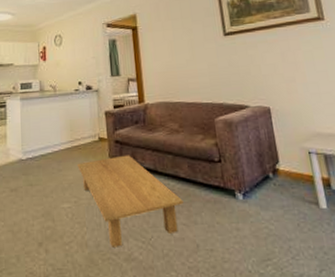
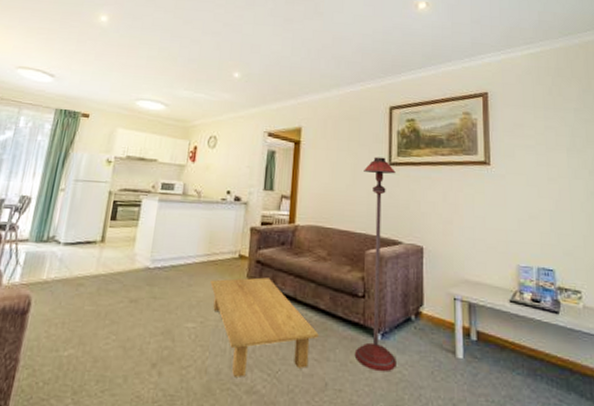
floor lamp: none [201,29,262,229] -> present [354,156,397,372]

